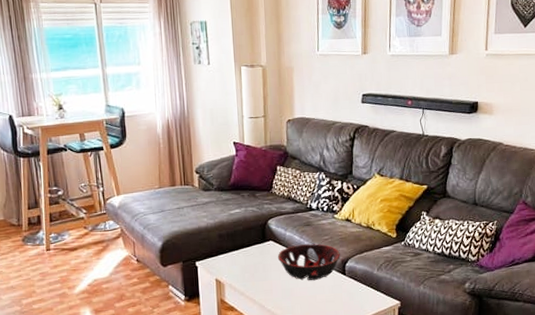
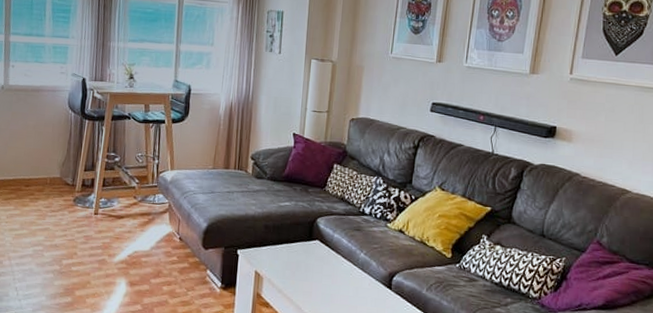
decorative bowl: present [277,244,340,281] -> none [321,249,389,290]

